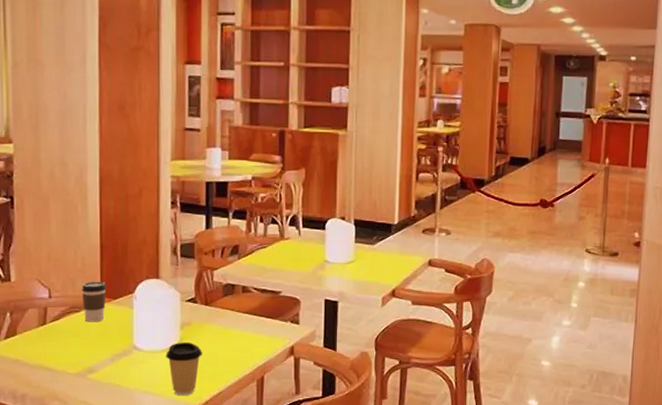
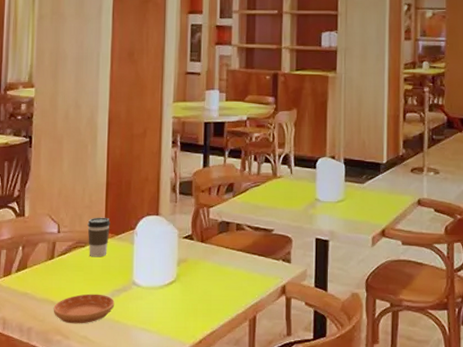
saucer: none [48,359,115,389] -> present [53,293,115,324]
coffee cup: present [166,342,202,396] -> none [163,279,197,334]

